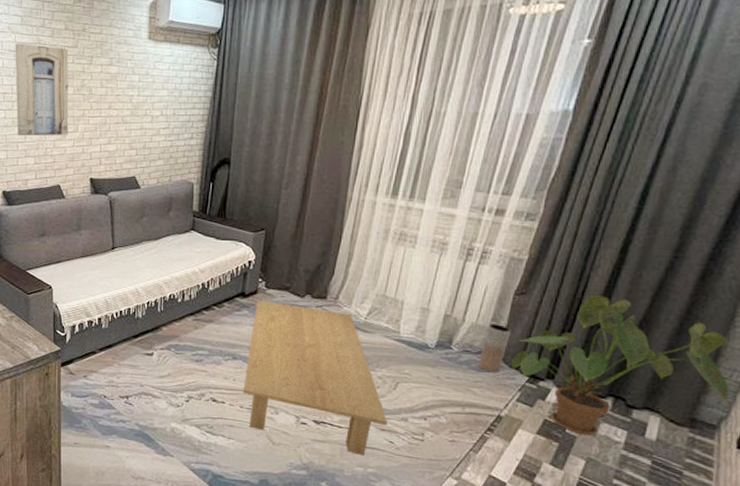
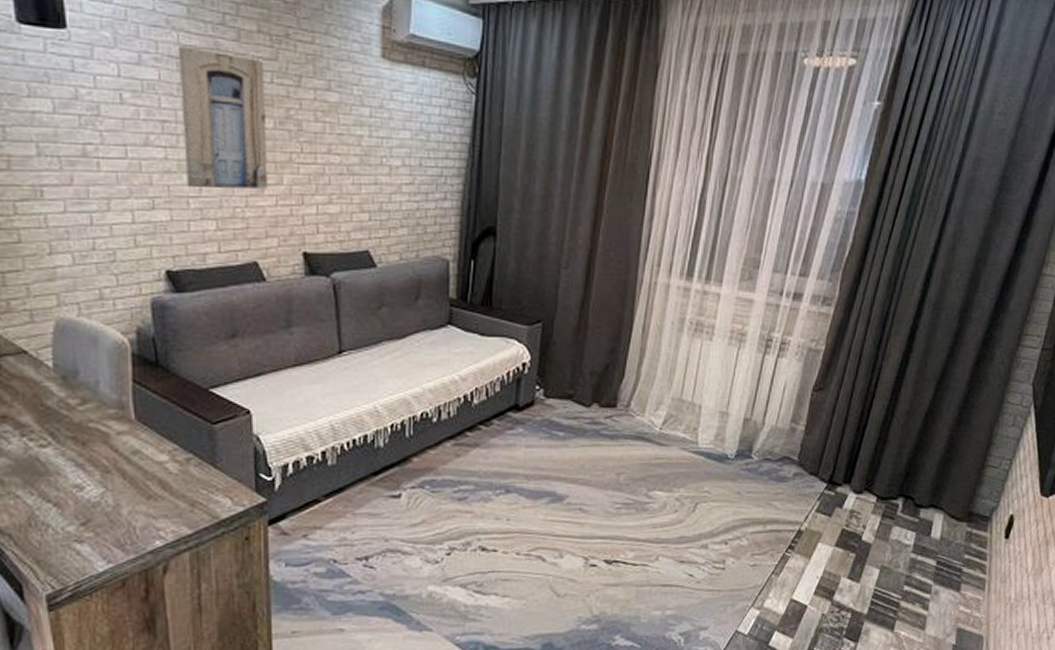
coffee table: present [243,300,387,455] -> none [519,413,686,596]
vase: present [477,324,512,373] -> none [778,425,810,482]
house plant: present [510,295,730,436] -> none [810,388,999,542]

